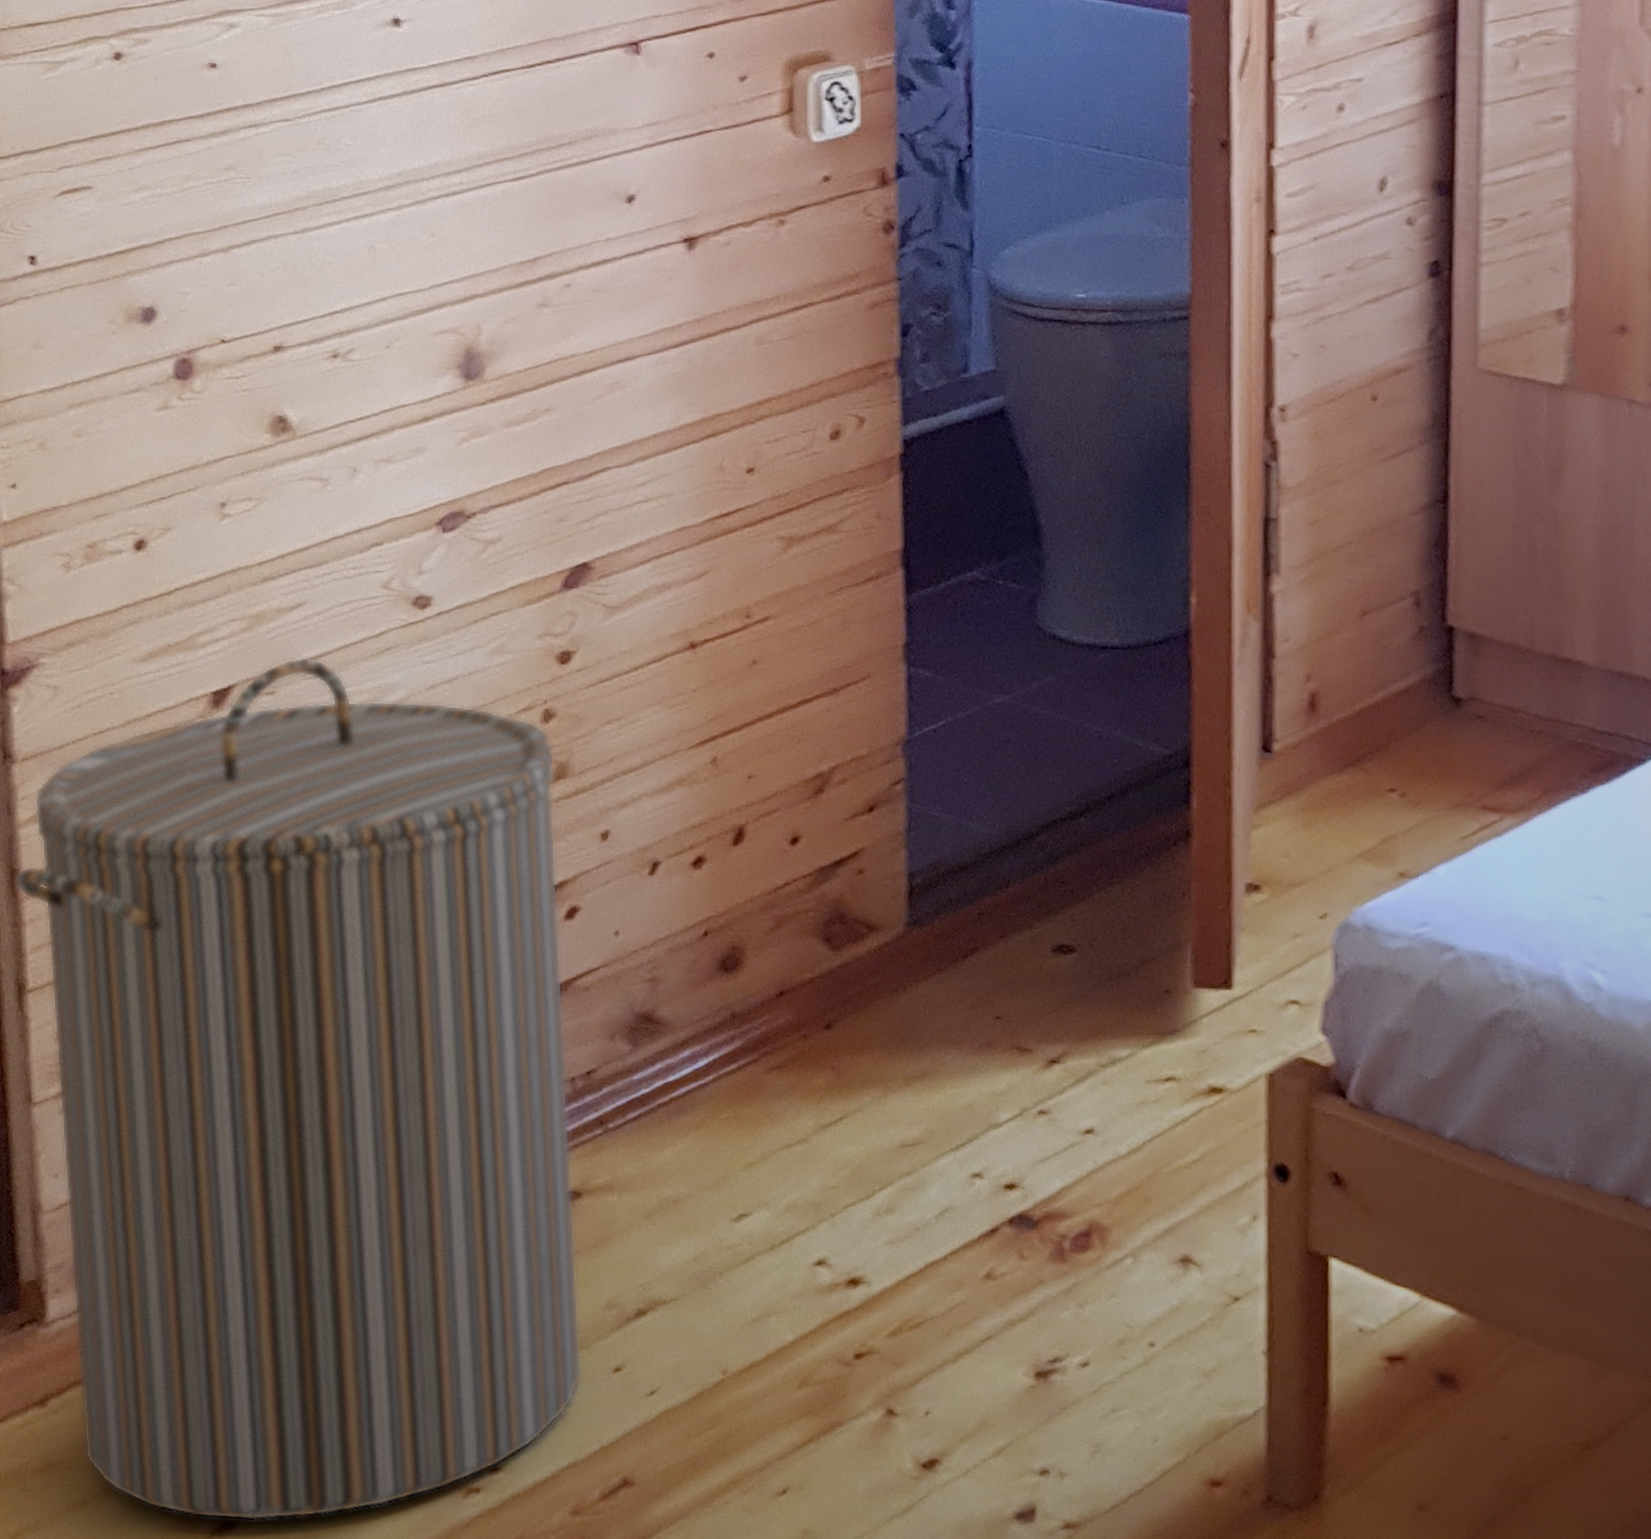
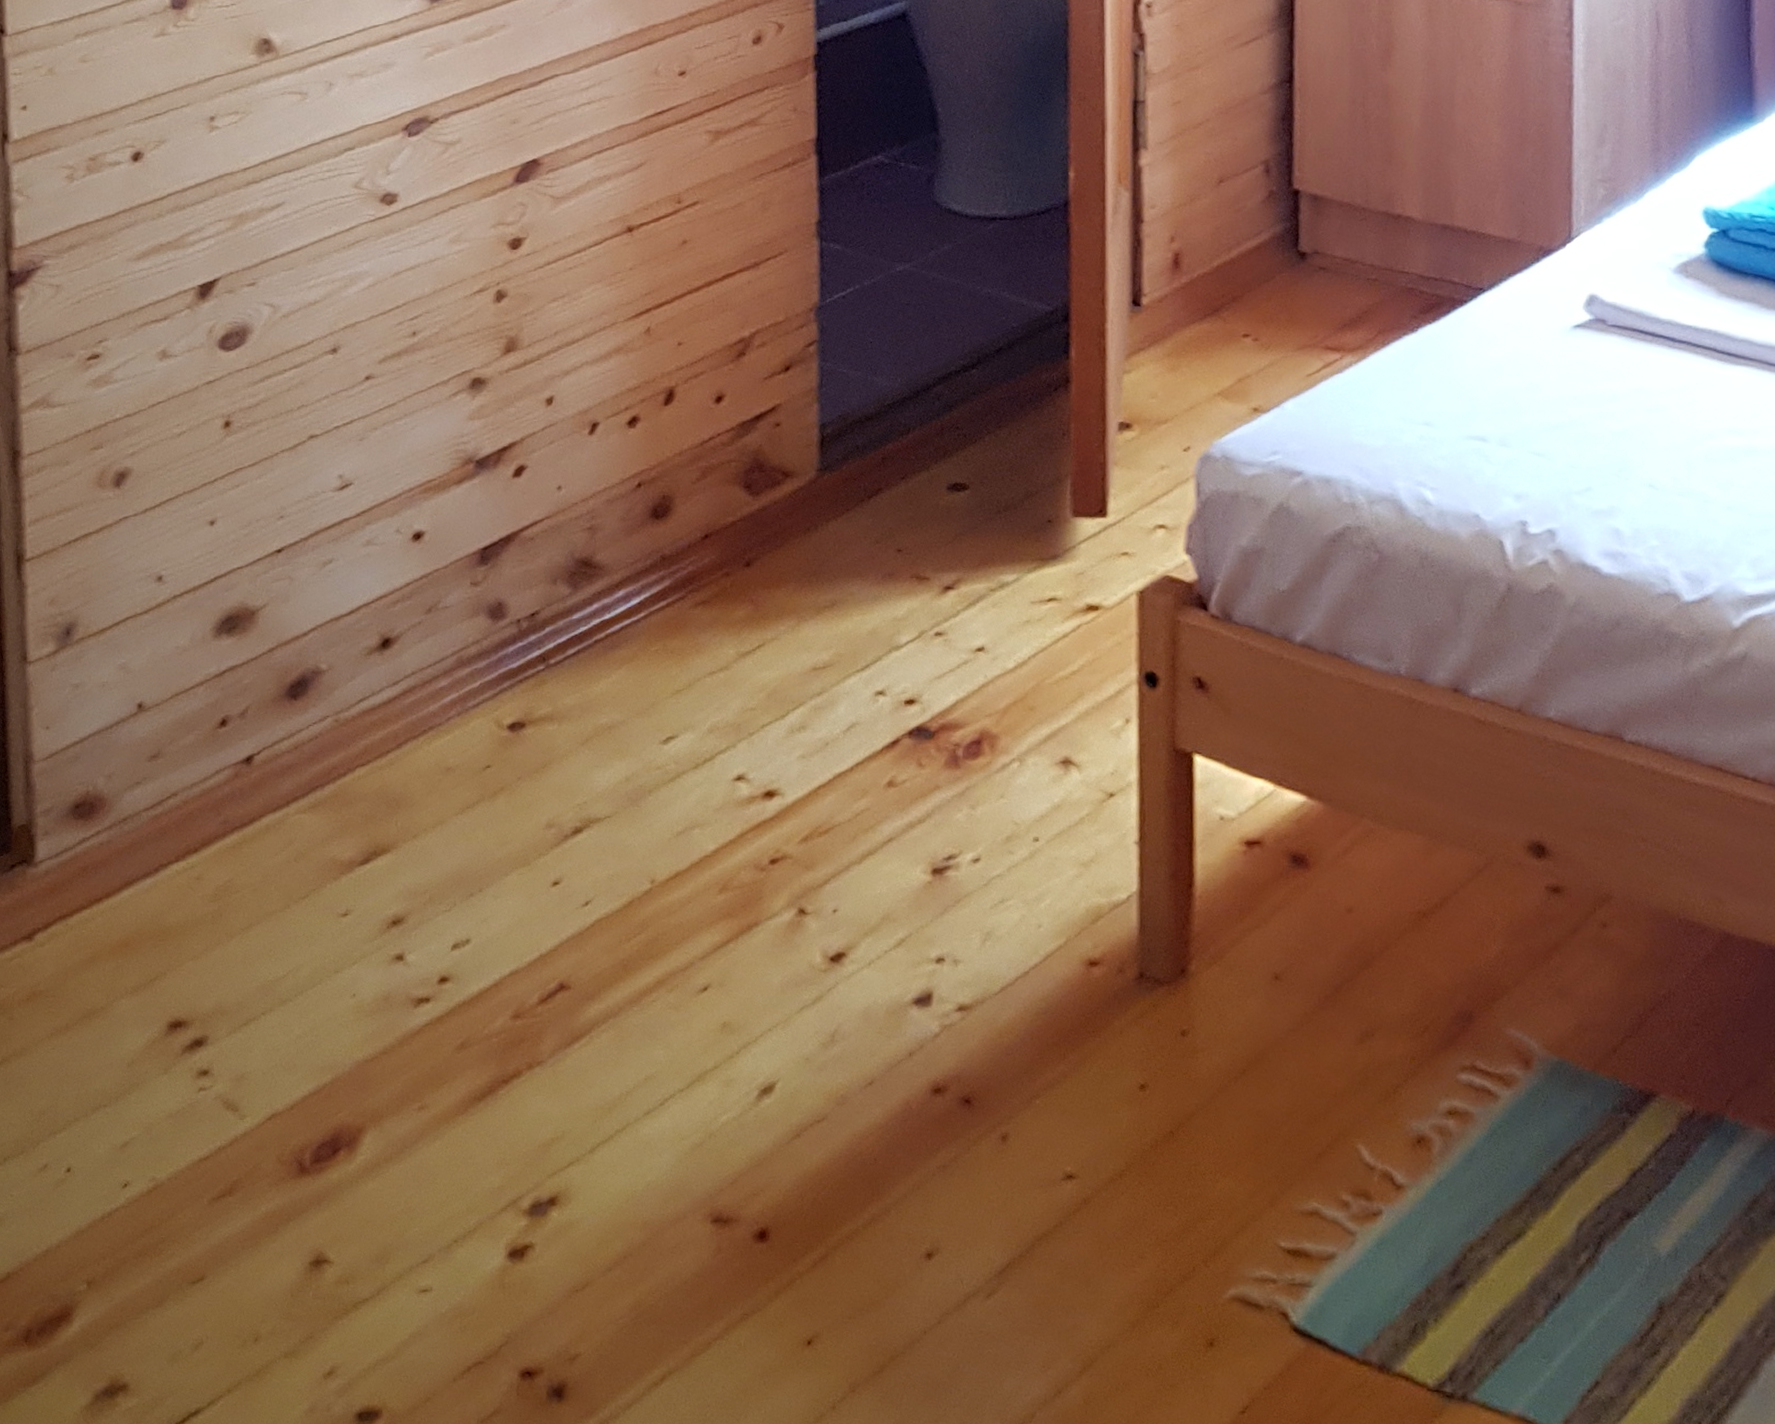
laundry hamper: present [14,656,582,1521] -> none [16,251,524,1038]

